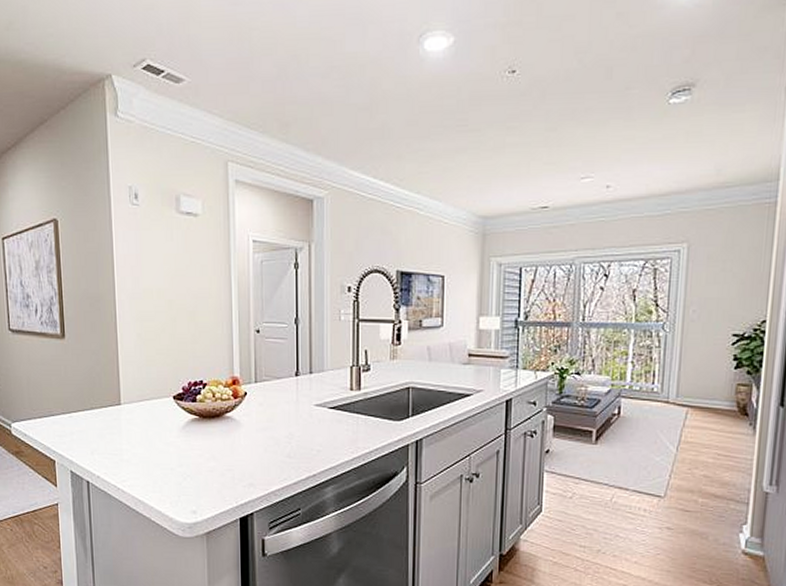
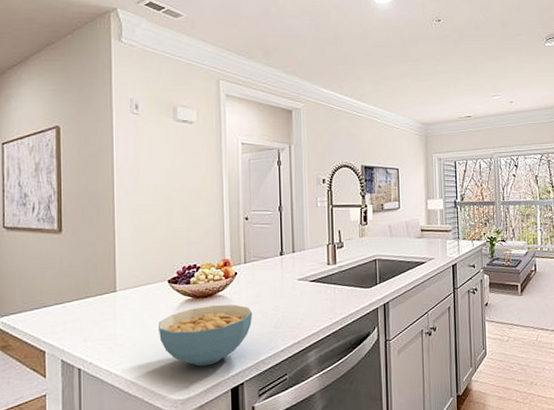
cereal bowl: none [164,427,264,492] -> present [159,304,253,367]

